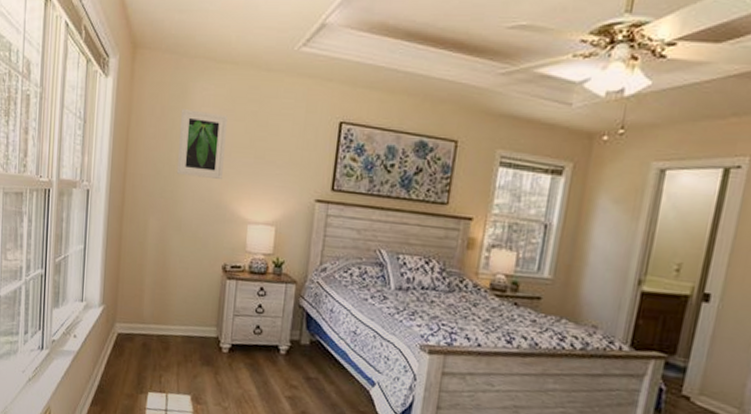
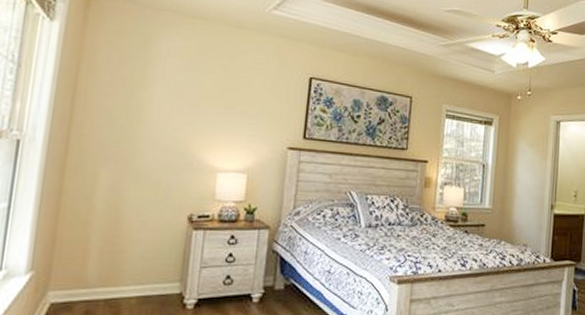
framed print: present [176,109,227,179] -> none [135,58,196,128]

